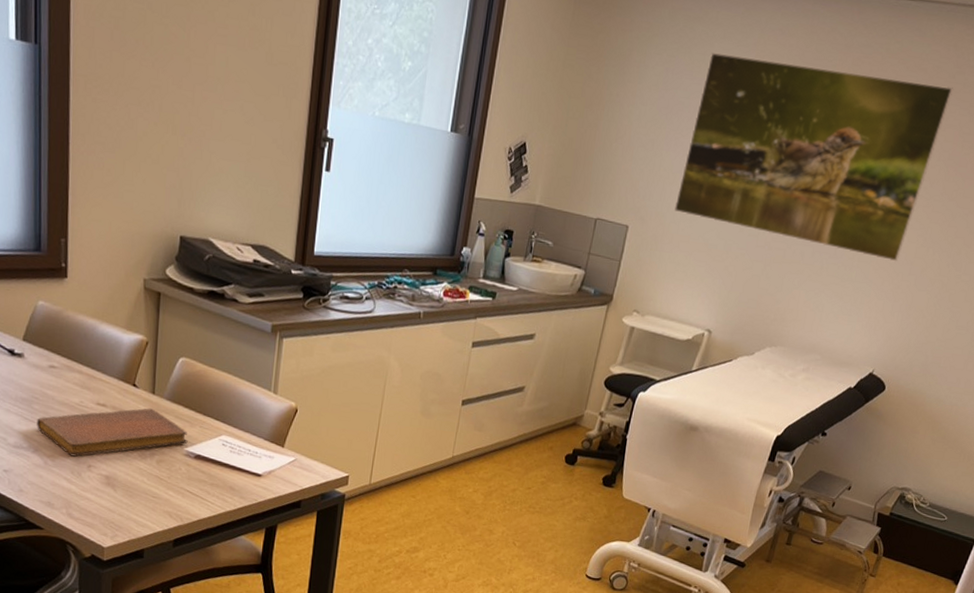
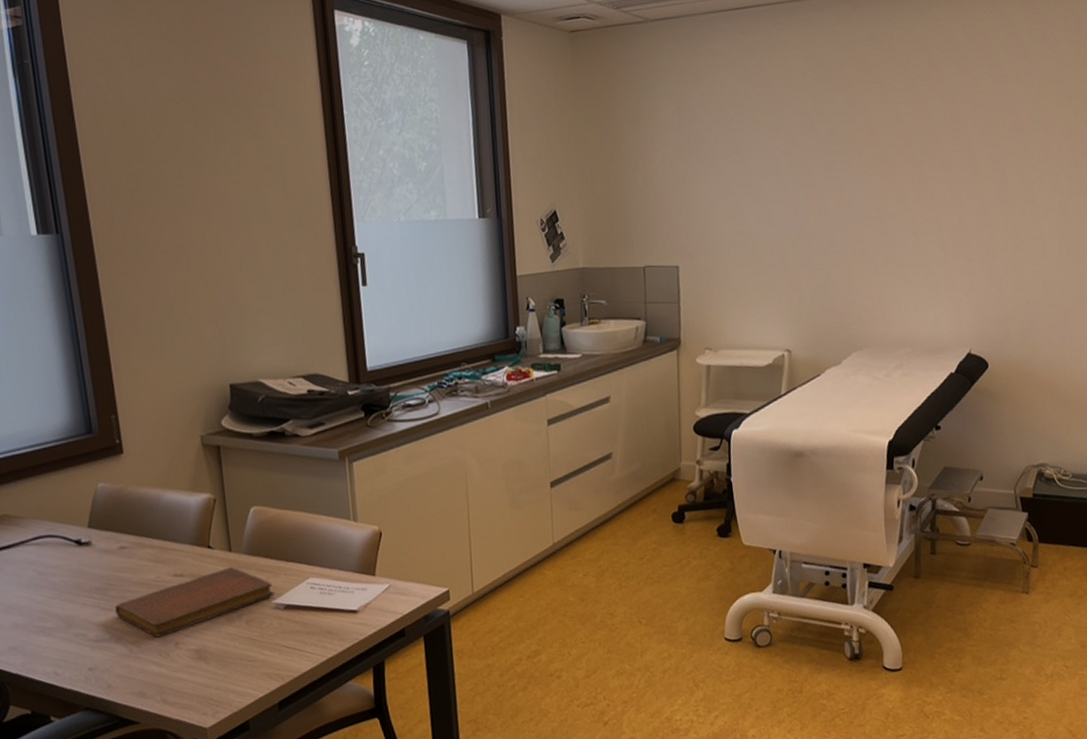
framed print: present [675,53,953,261] -> none [718,56,969,241]

